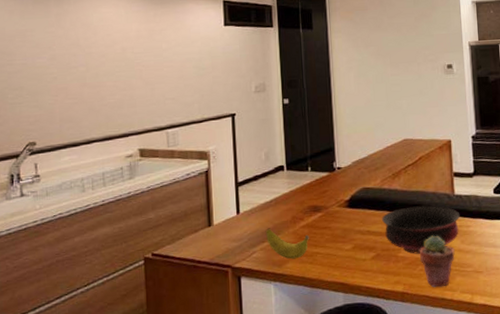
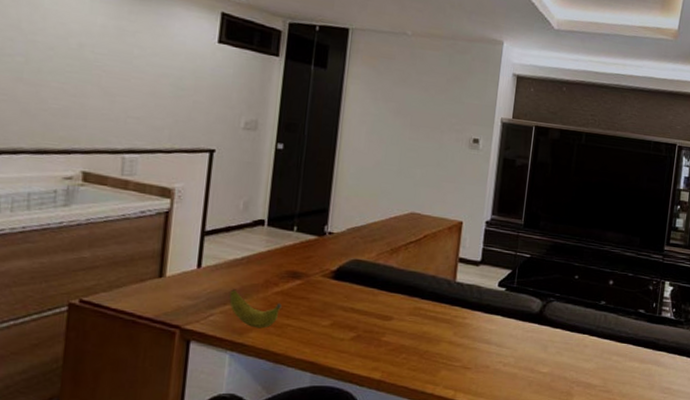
bowl: present [382,205,460,254] -> none [370,287,458,341]
potted succulent: present [419,235,455,288] -> none [405,322,445,380]

